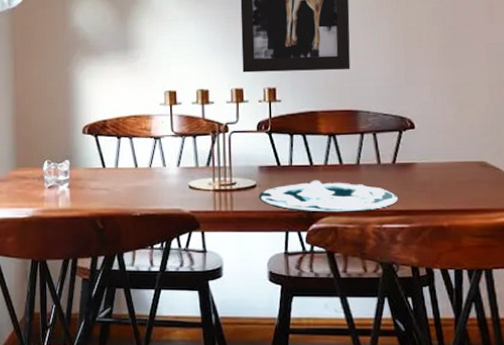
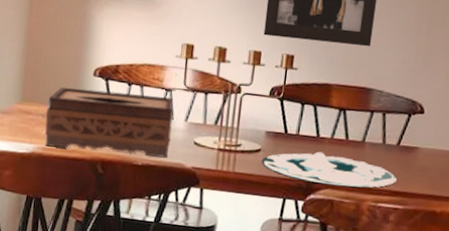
tissue box: none [42,145,165,208] -> present [44,86,174,158]

